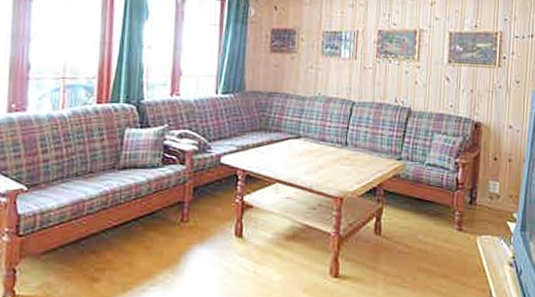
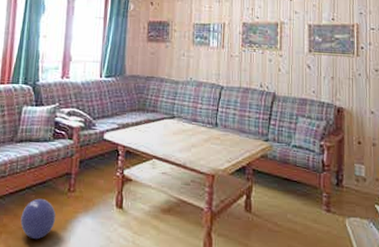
ball: none [126,230,168,275] -> present [20,198,56,240]

